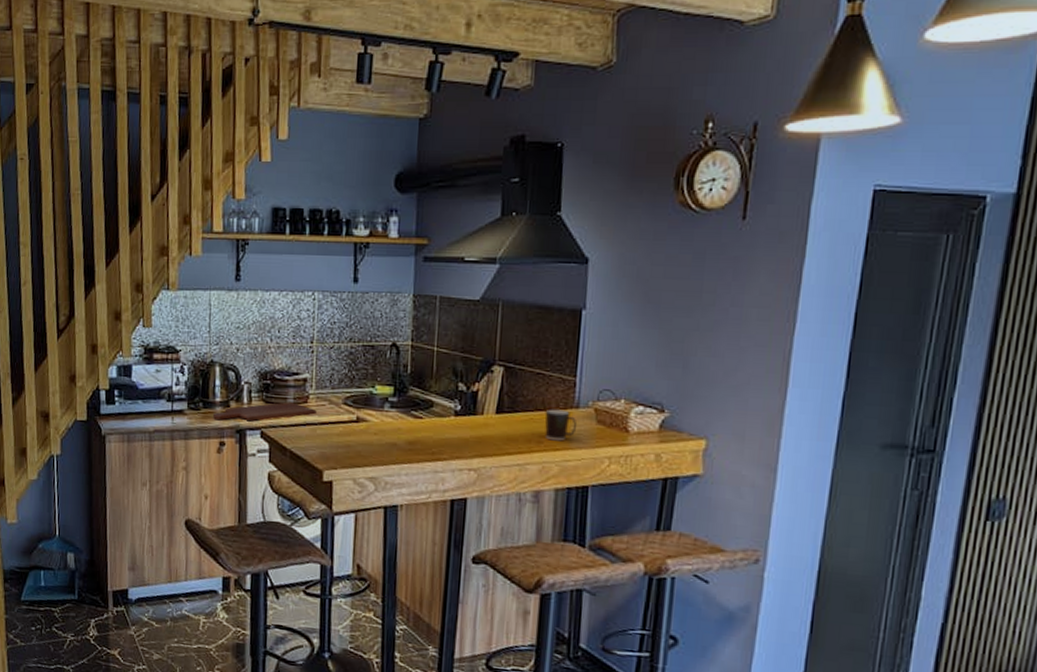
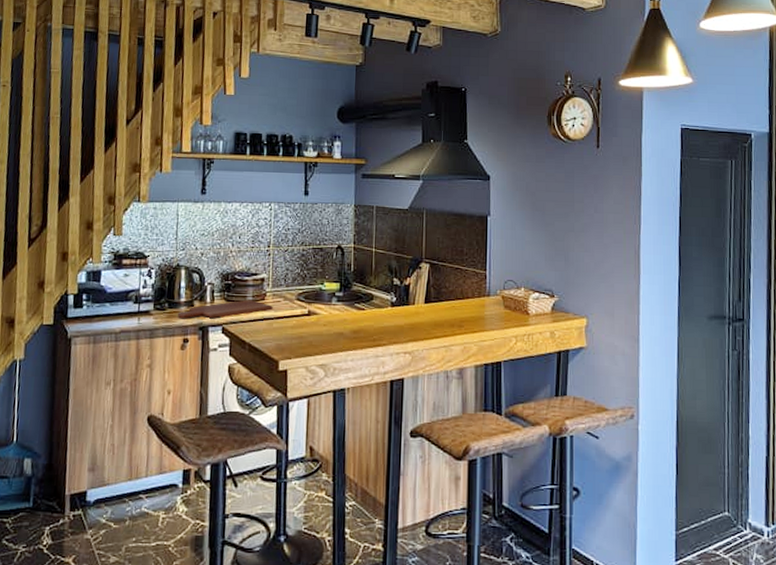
mug: present [544,409,578,441] -> none [463,297,490,325]

